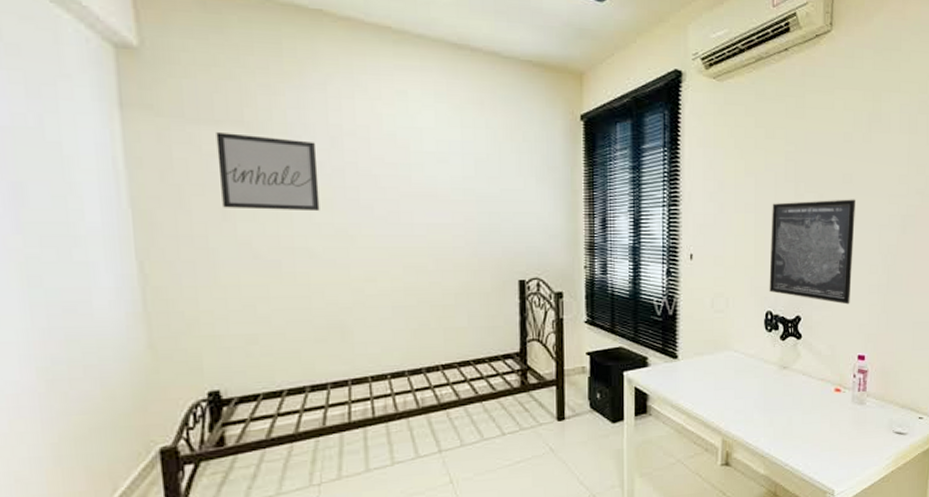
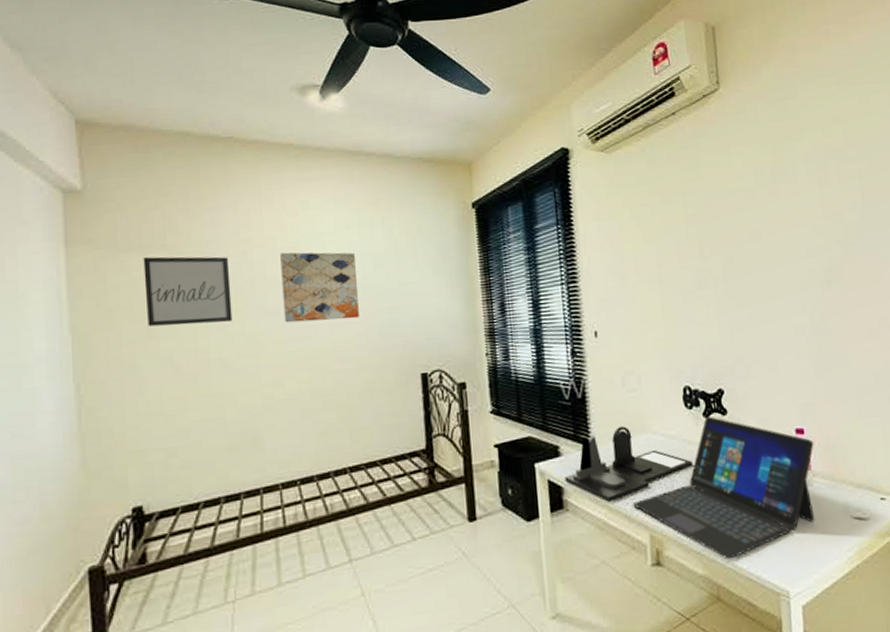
wall art: none [374,144,458,220] -> present [280,252,359,323]
desk organizer: none [650,342,766,409] -> present [565,425,693,502]
laptop: none [709,339,872,463] -> present [632,416,815,560]
wall art: present [769,199,855,305] -> none [677,256,778,372]

